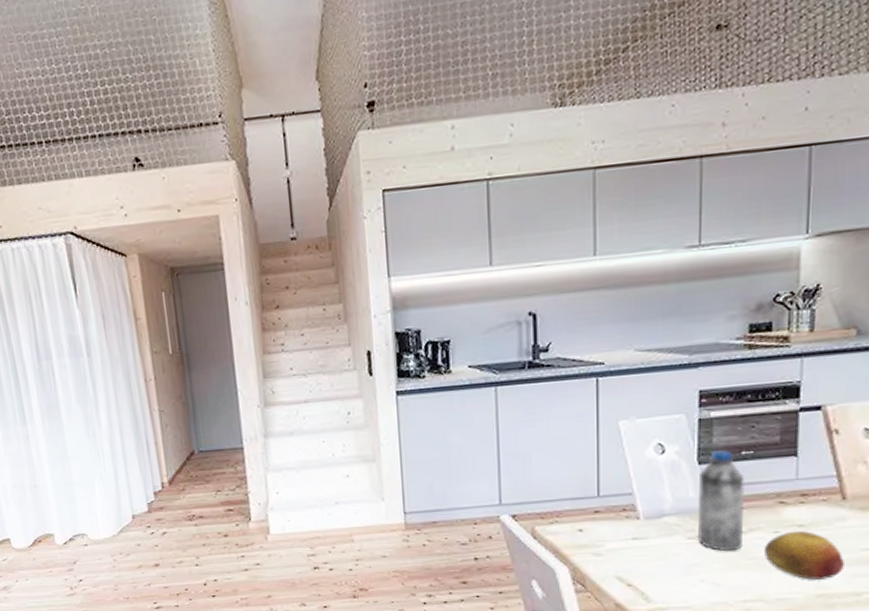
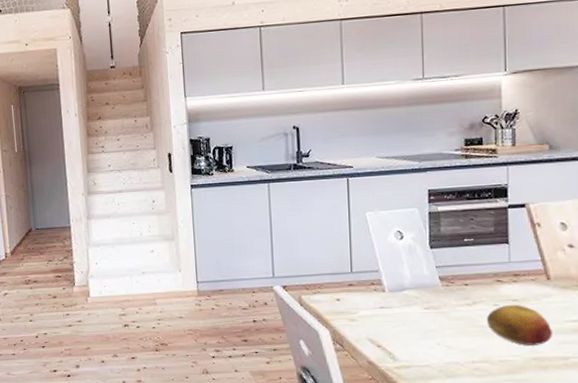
water bottle: present [697,449,745,552] -> none [431,236,469,320]

